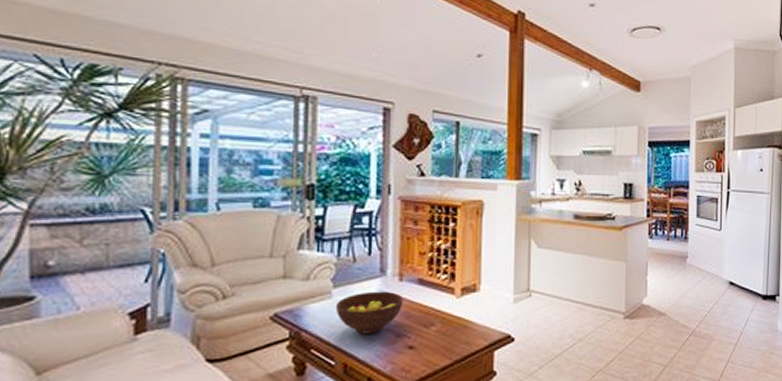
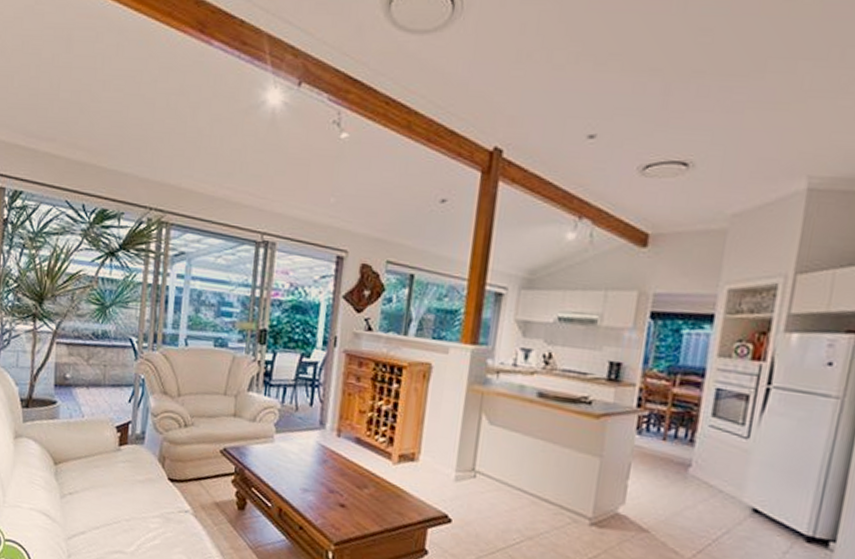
fruit bowl: present [335,291,404,334] -> none [276,442,340,485]

